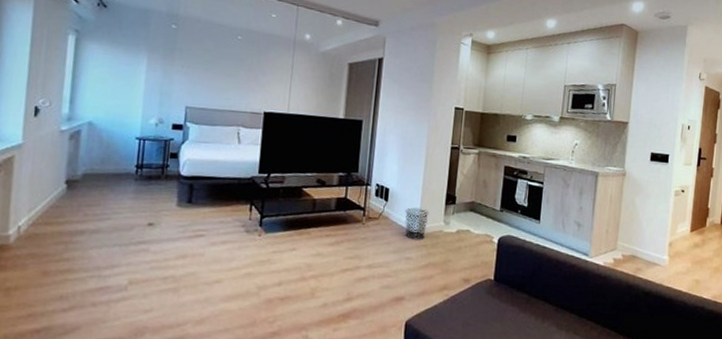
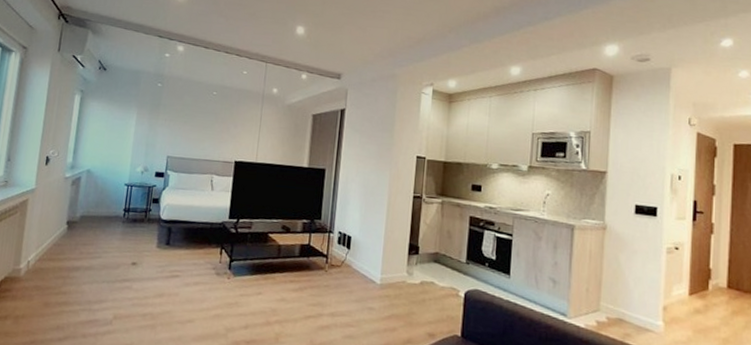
waste bin: present [405,207,429,240] -> none [367,256,392,290]

